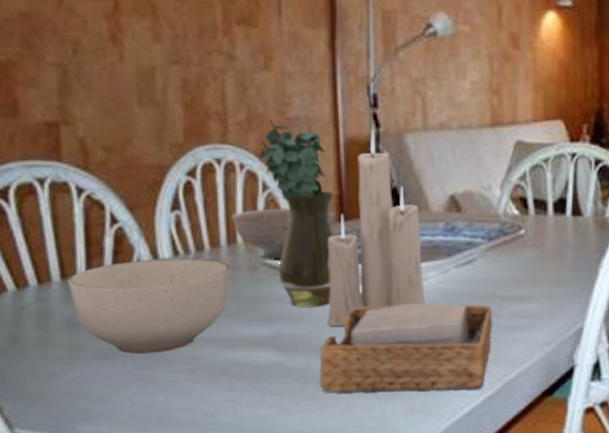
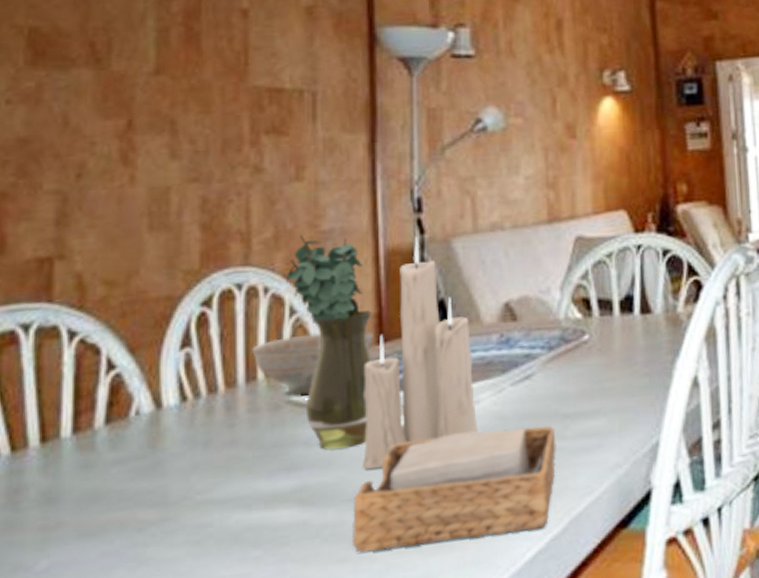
bowl: present [67,258,231,353] -> none [48,401,249,529]

